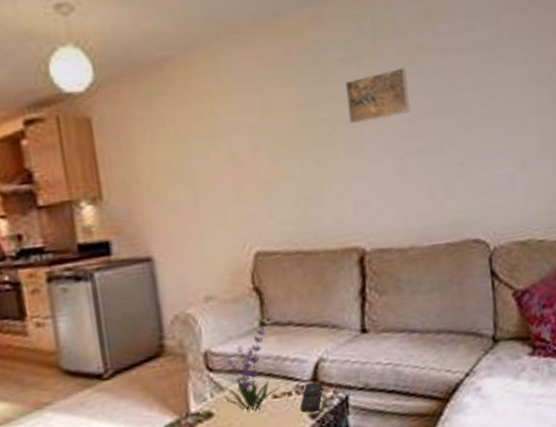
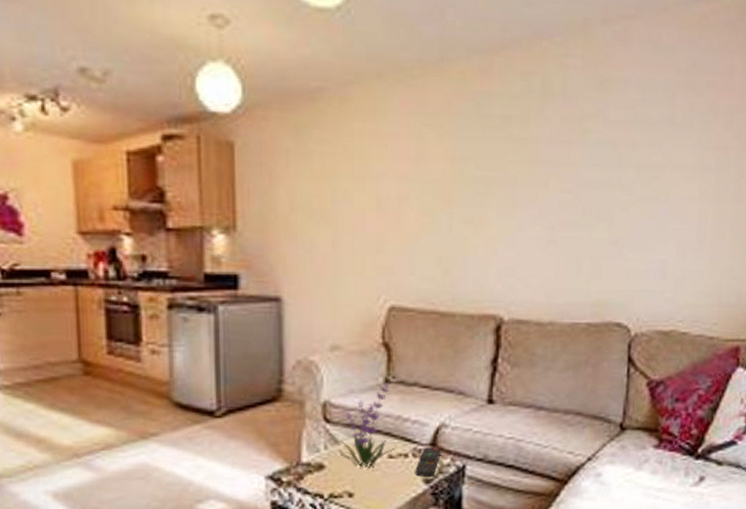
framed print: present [345,67,410,124] -> none [505,134,571,187]

